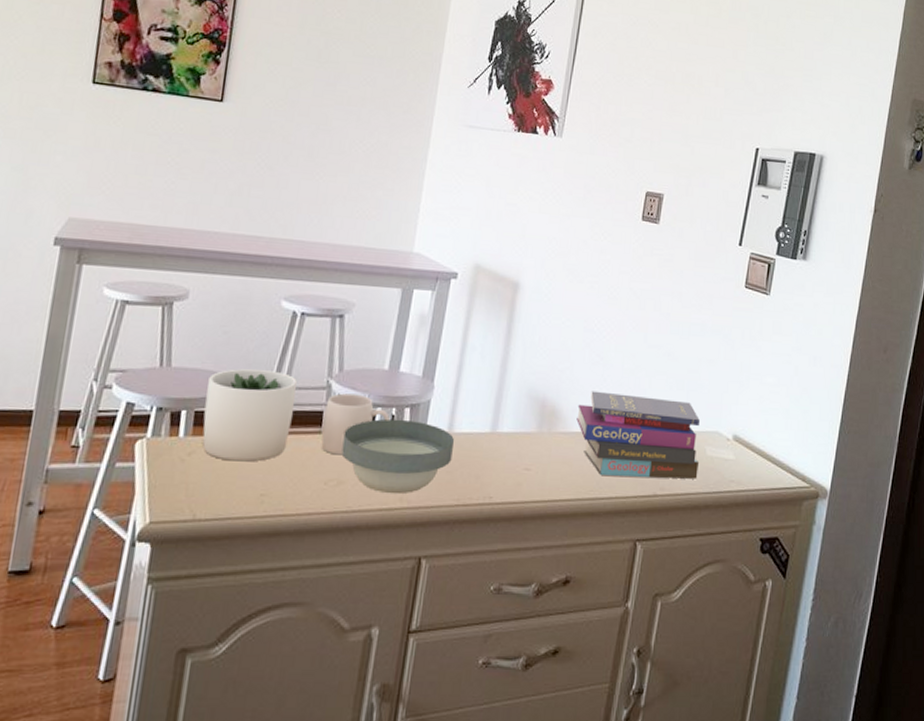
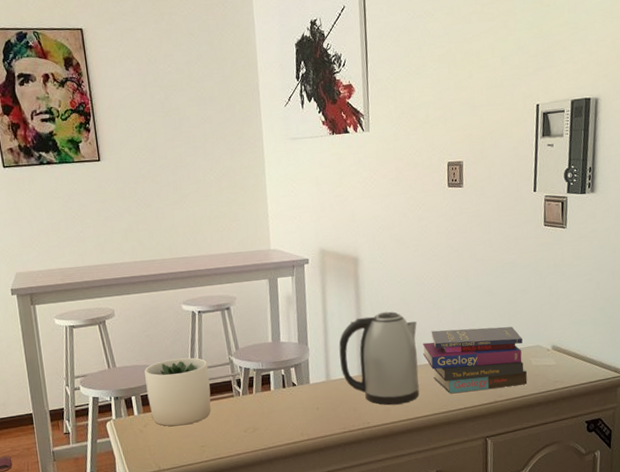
mug: present [321,393,391,455] -> none [231,363,282,410]
bowl: present [341,418,454,495] -> none [250,376,334,432]
kettle: none [469,356,576,478] -> present [338,311,420,405]

